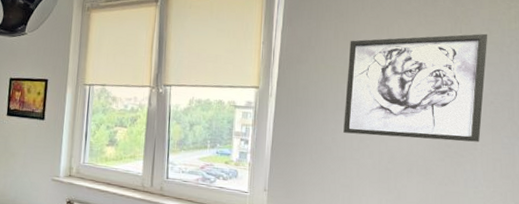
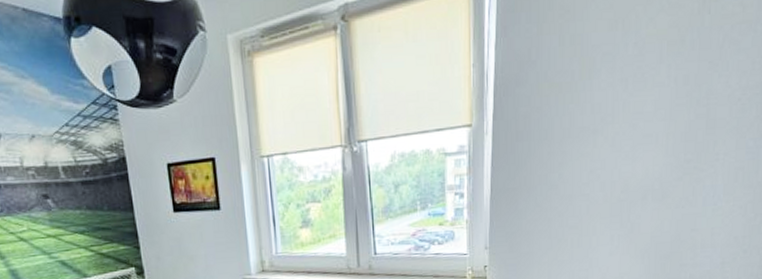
wall art: present [343,33,488,142] -> none [571,10,741,165]

